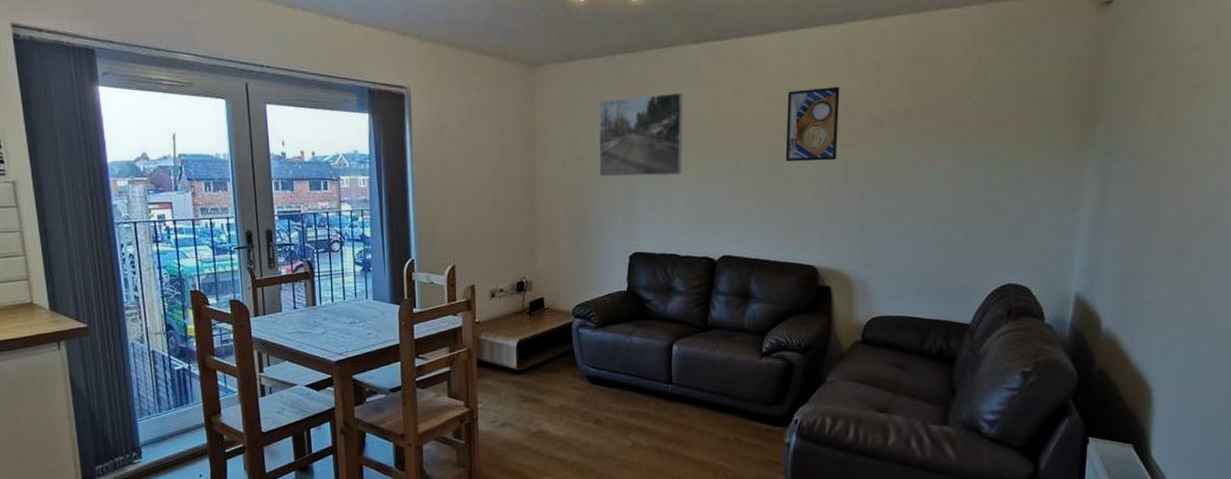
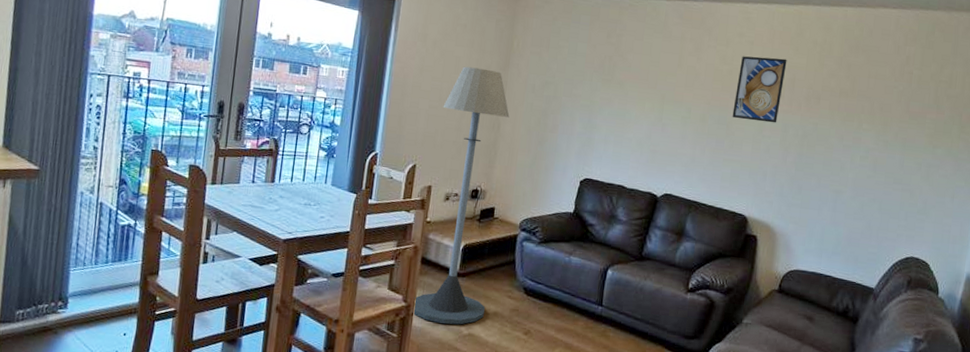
floor lamp: none [472,152,551,424] -> present [412,66,510,325]
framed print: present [598,92,684,177] -> none [564,36,650,114]

